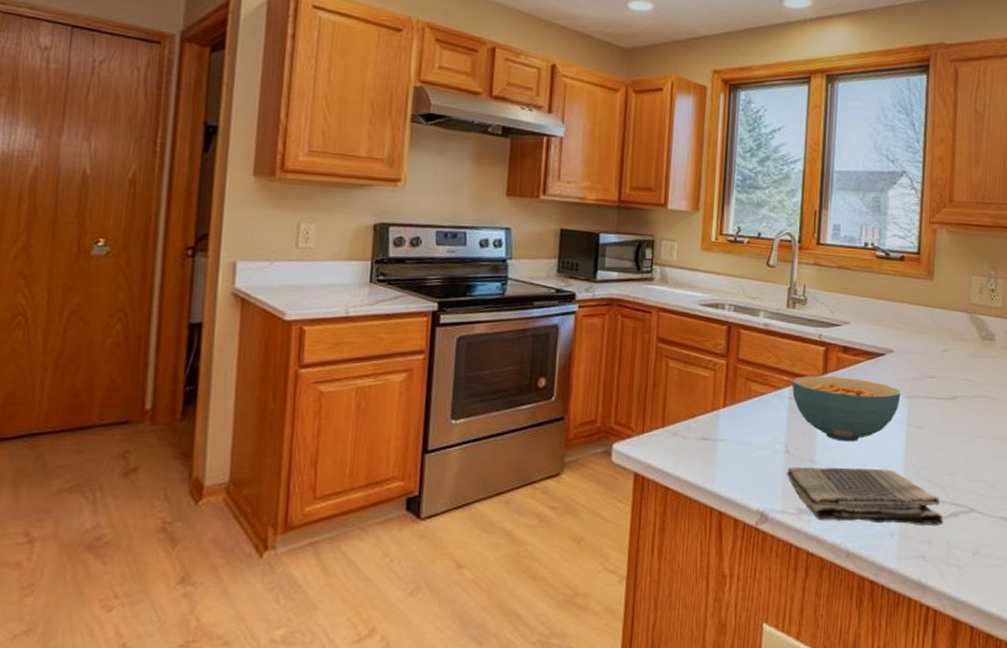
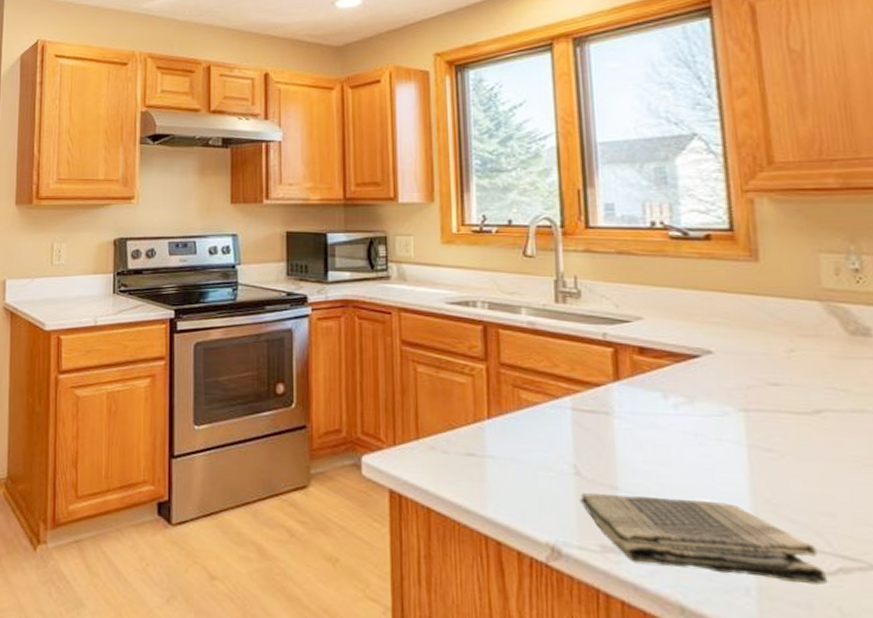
cereal bowl: present [791,375,901,442] -> none [573,382,732,466]

